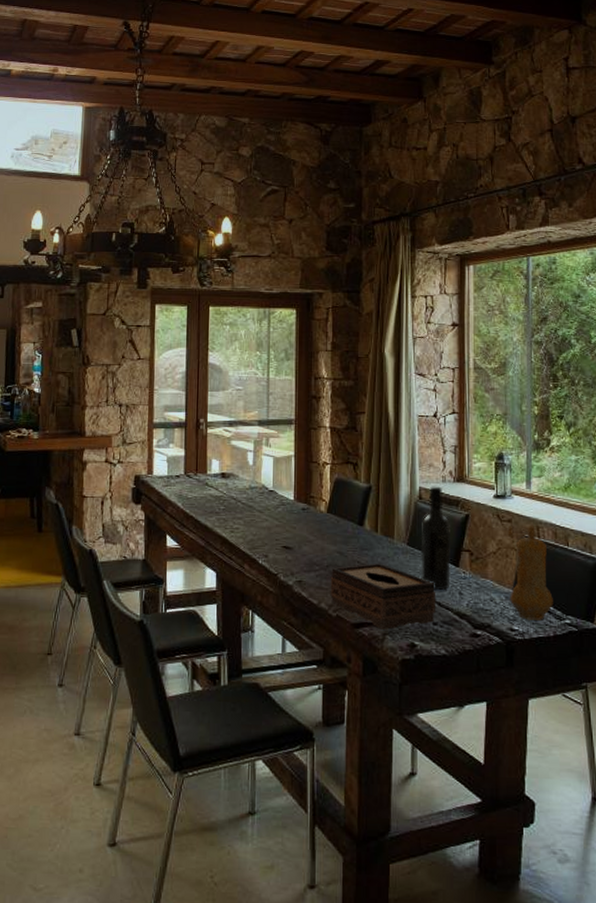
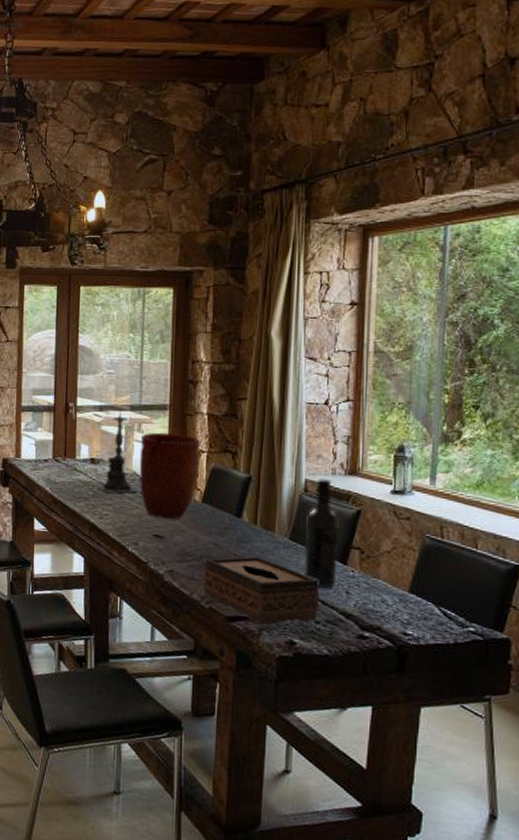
candle holder: none [228,424,270,506] -> present [97,408,141,493]
vase: none [268,446,325,530] -> present [139,432,201,519]
pepper mill: present [506,526,553,620] -> none [403,525,456,626]

